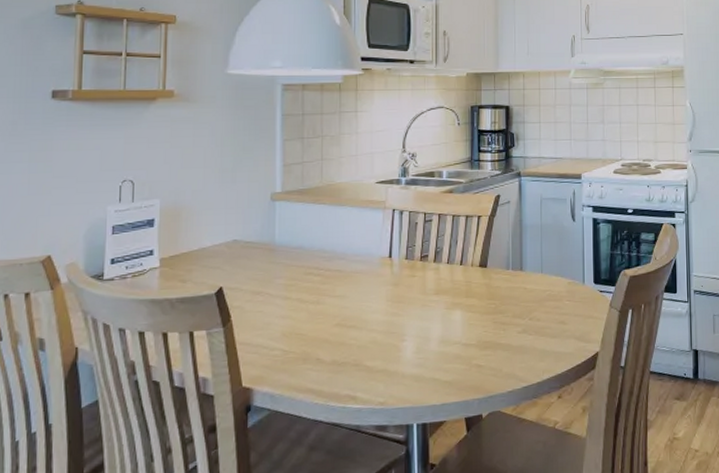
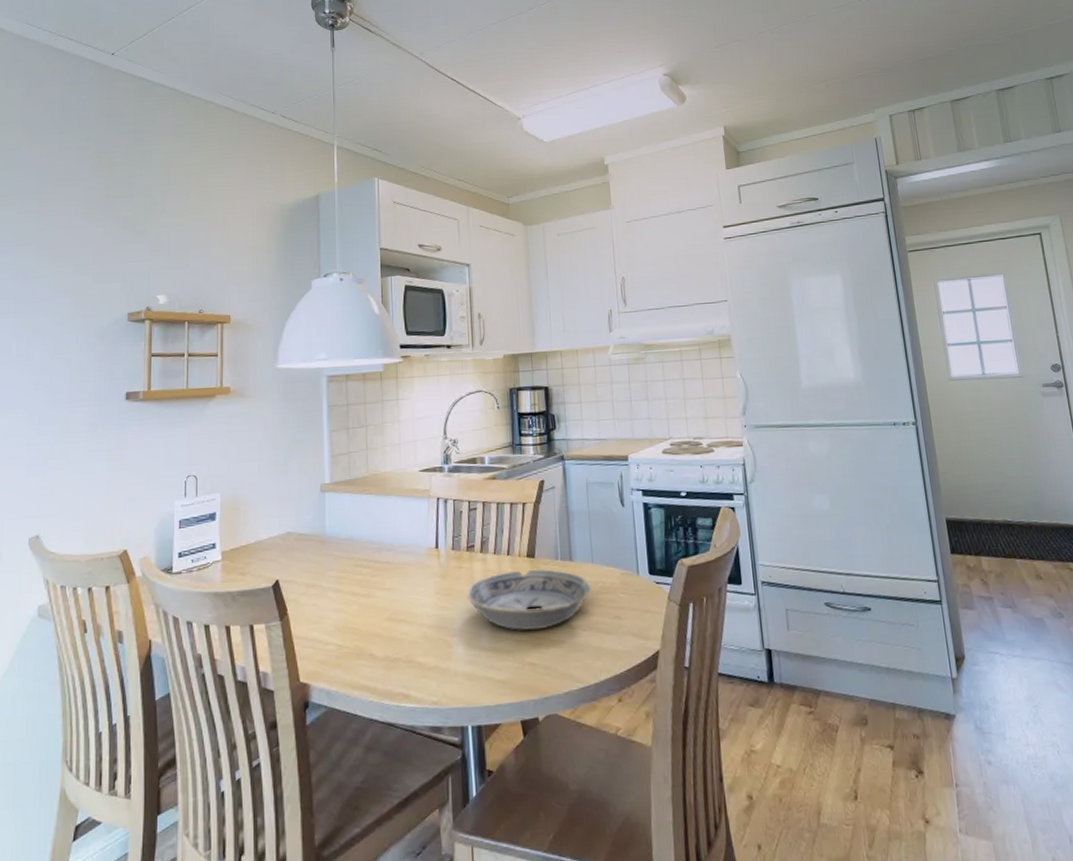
bowl: none [418,278,540,335] -> present [466,569,592,631]

